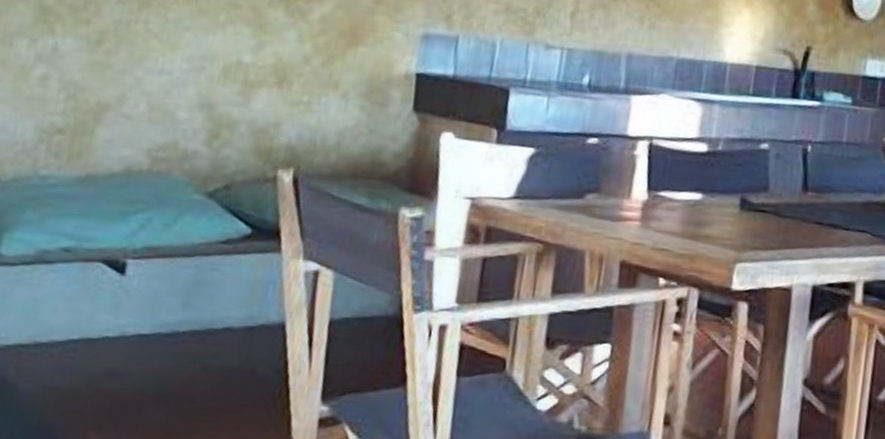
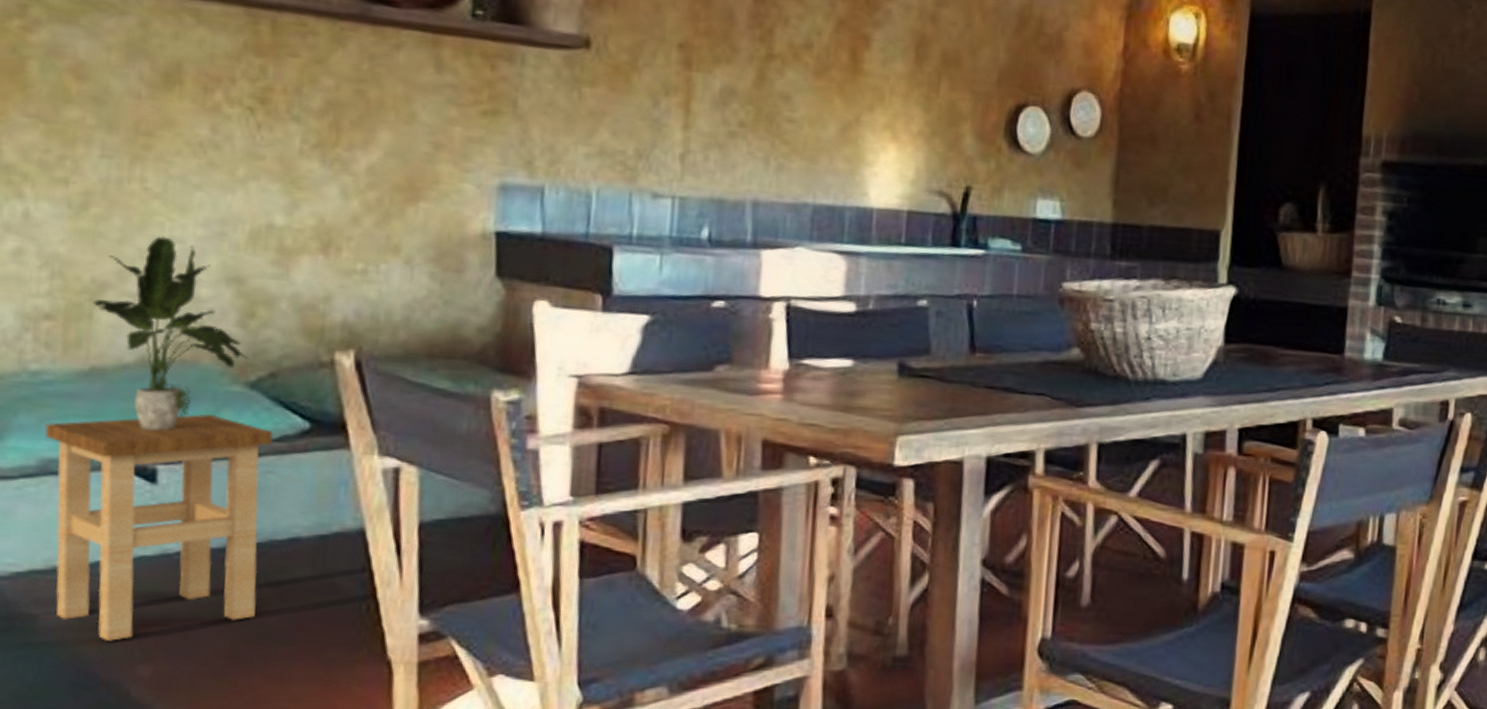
stool: none [32,217,222,410] -> present [45,414,273,641]
potted plant: none [94,68,210,230] -> present [92,236,248,431]

